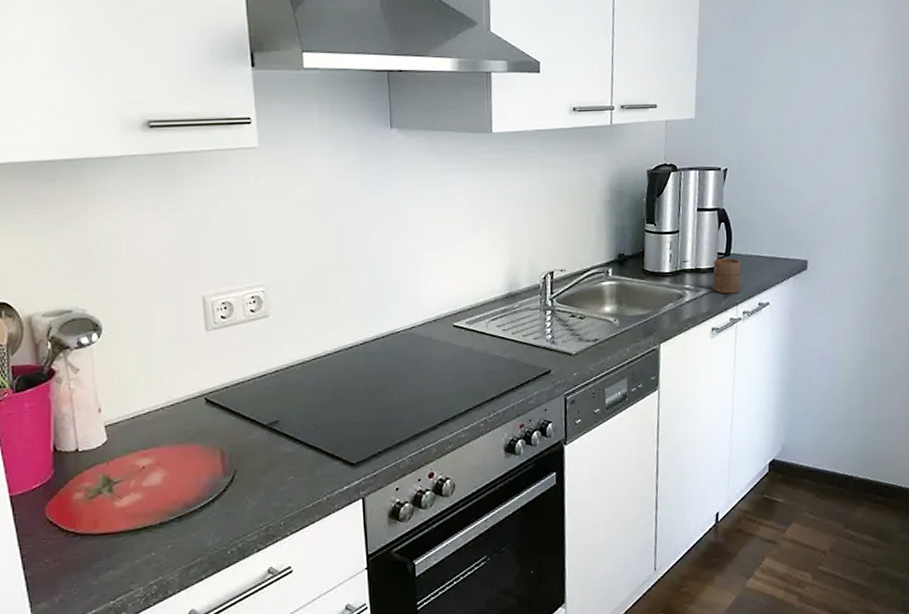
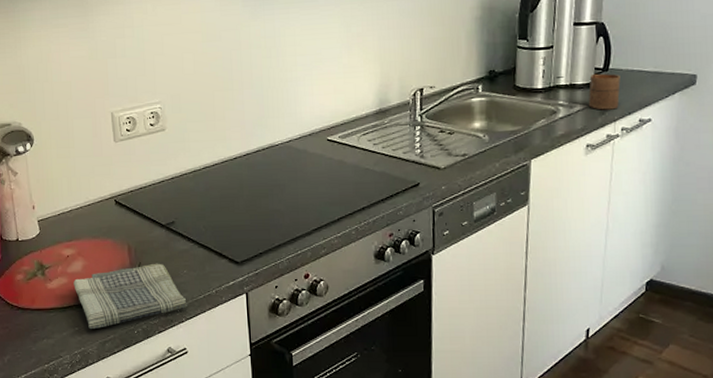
dish towel: none [150,469,293,554] -> present [73,263,187,330]

